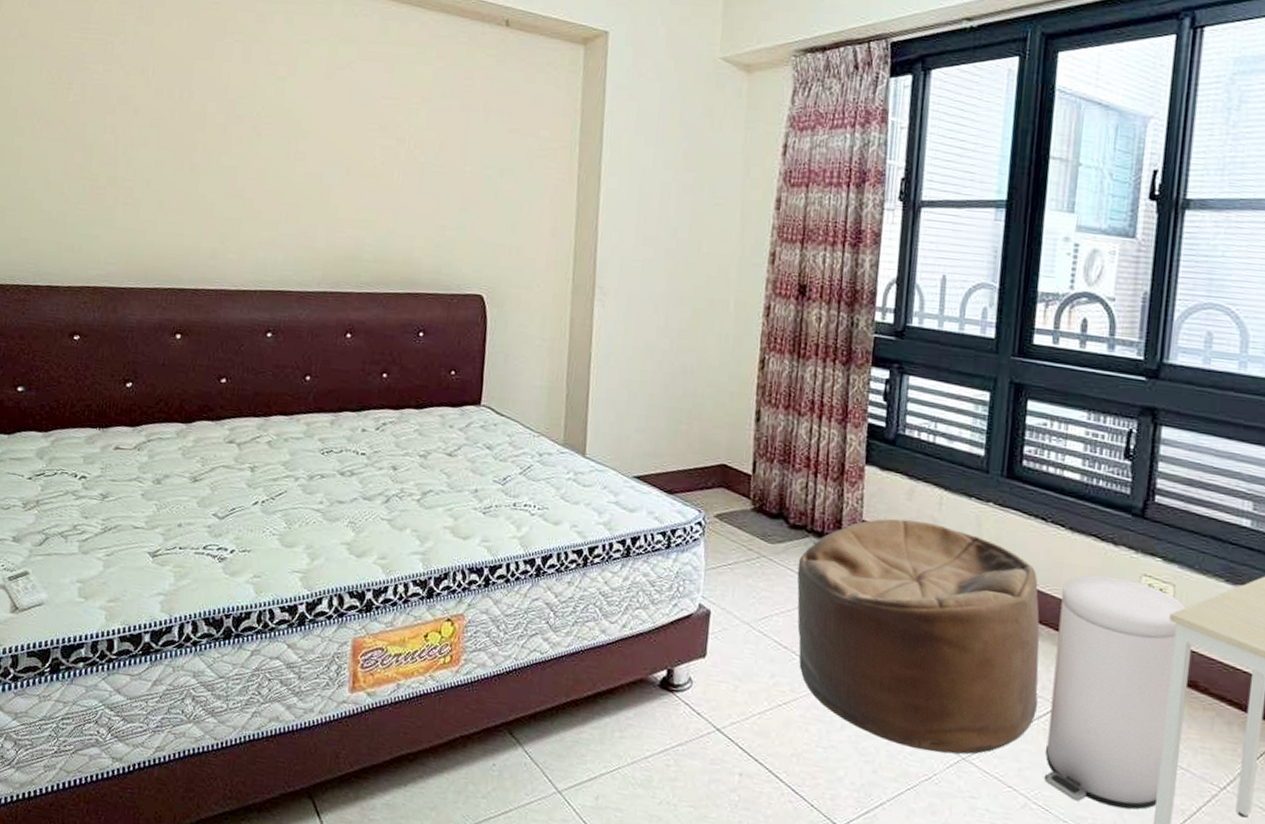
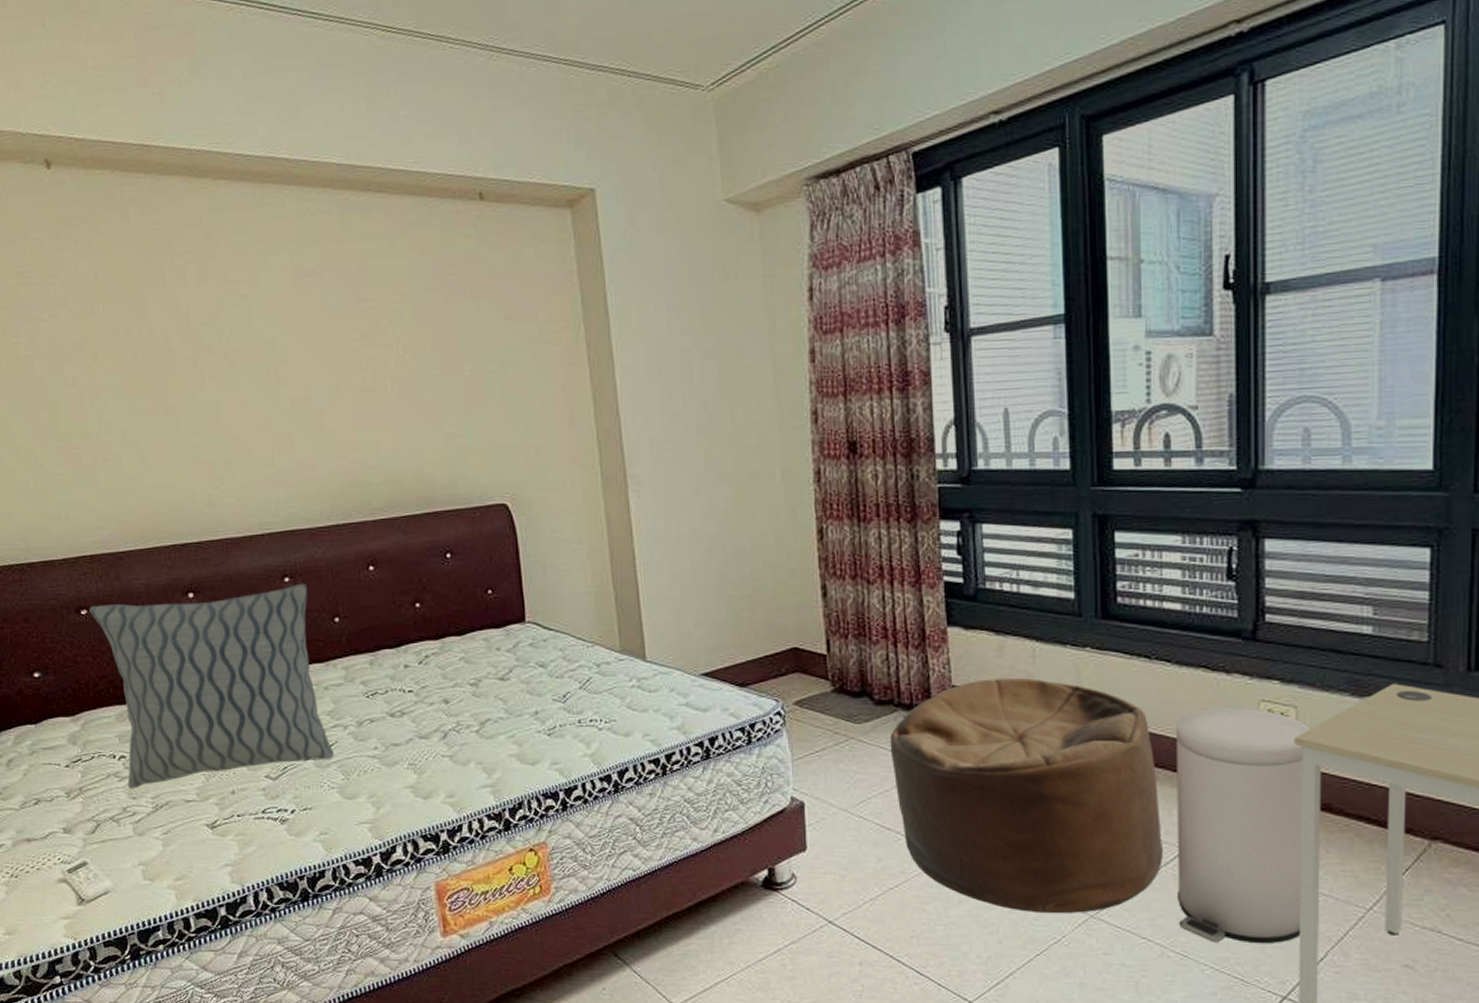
pillow: none [82,333,287,509] -> present [89,583,334,789]

